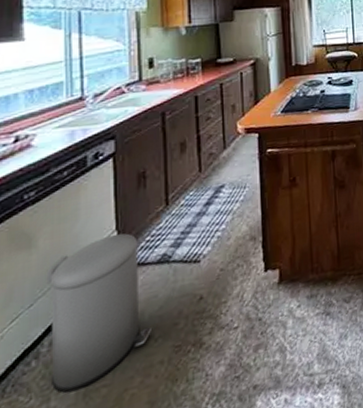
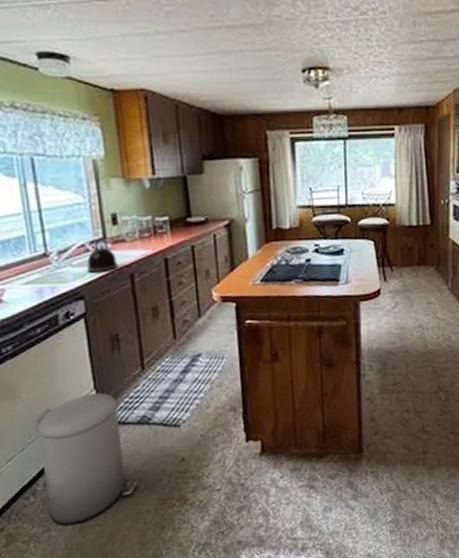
kettle: none [121,80,150,114] -> present [87,238,118,274]

